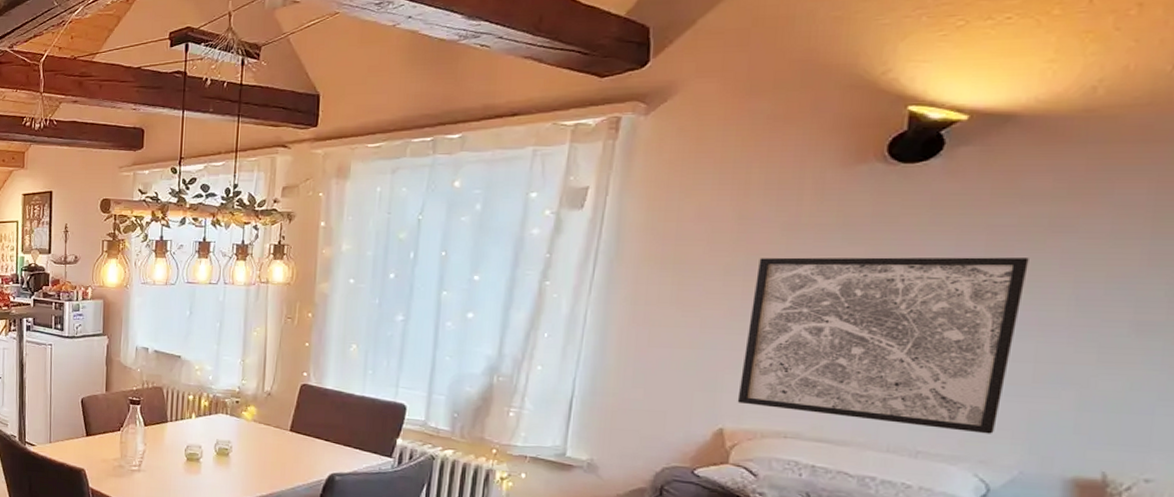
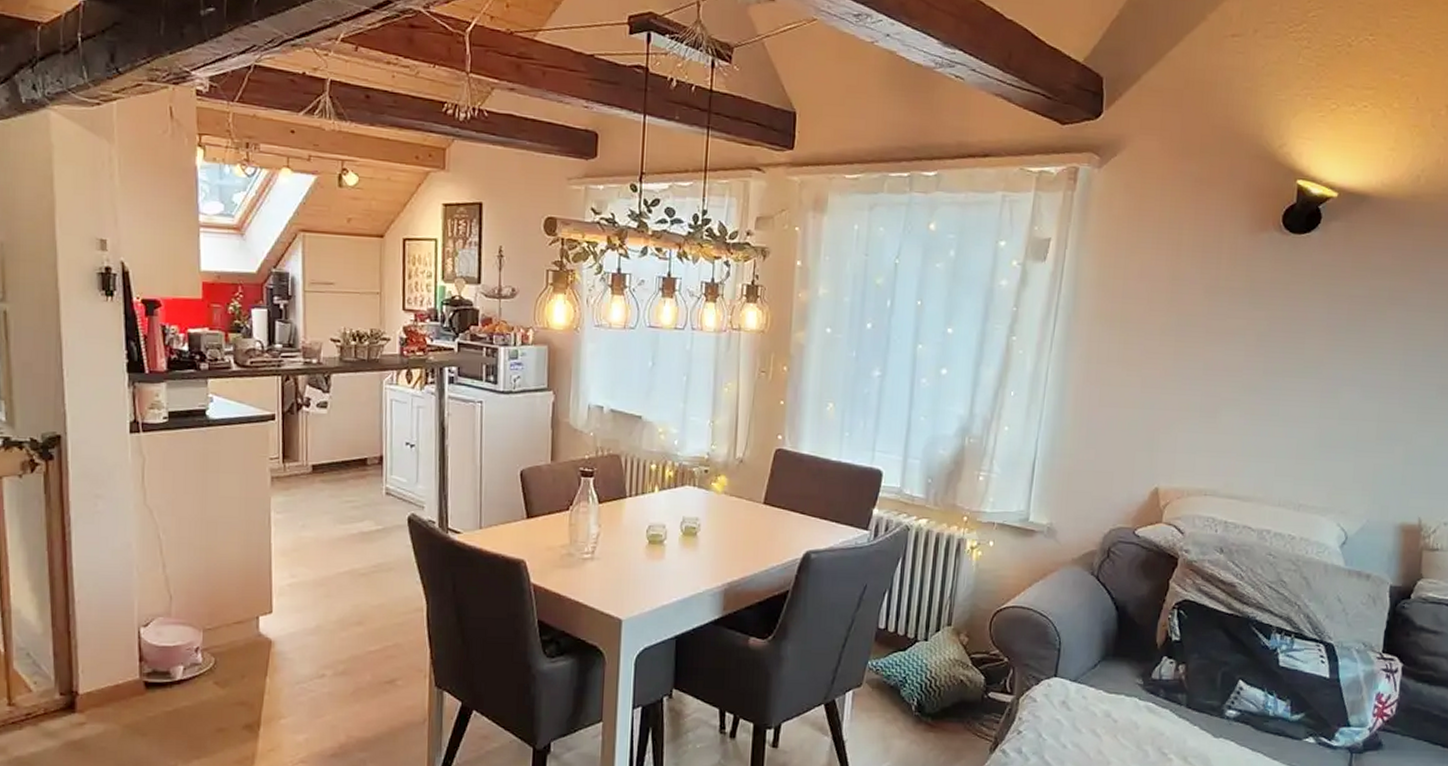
wall art: present [737,257,1029,434] -> none [1169,319,1376,487]

